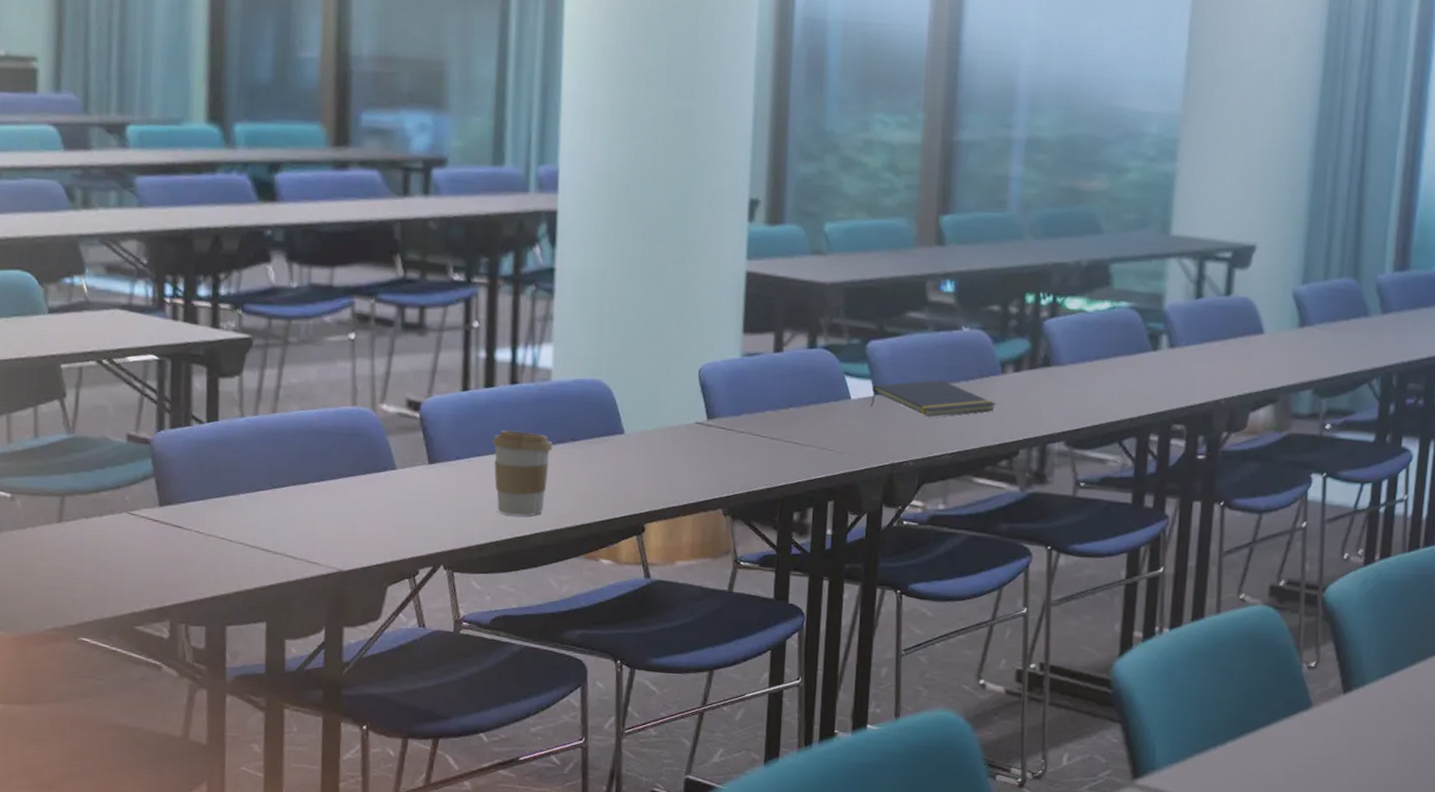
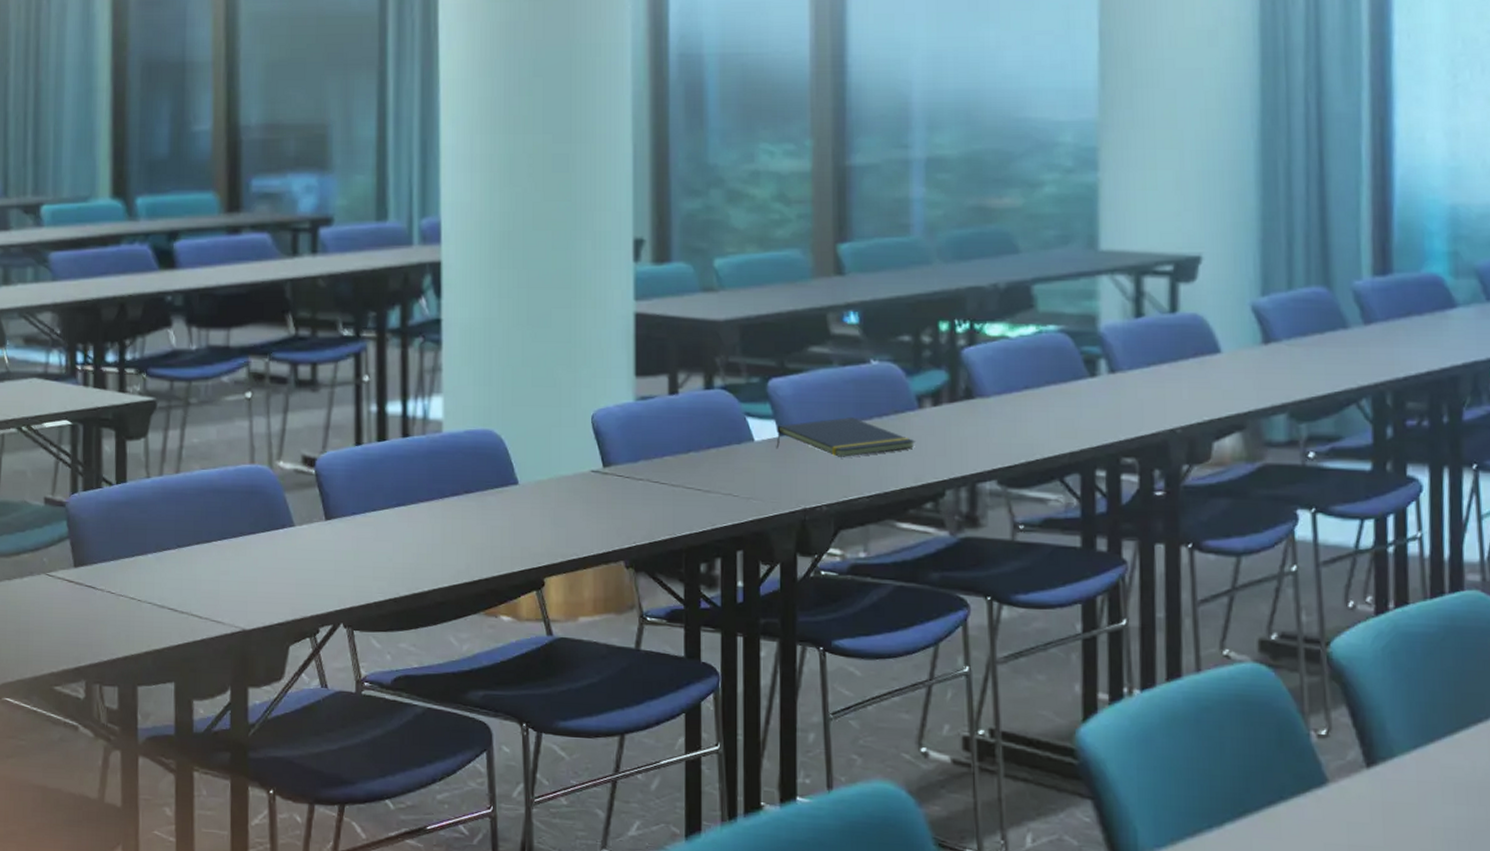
coffee cup: present [493,430,553,516] -> none [387,484,447,572]

